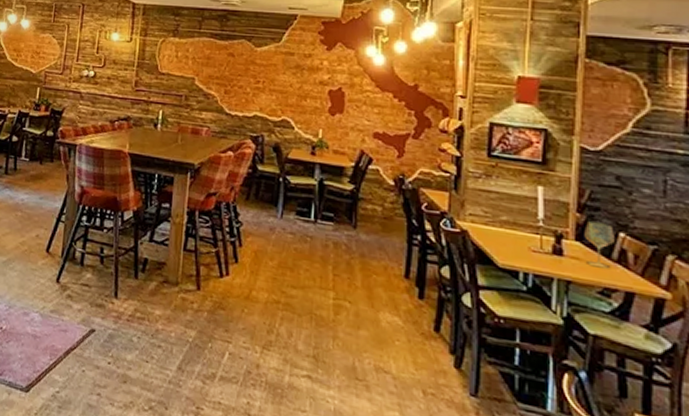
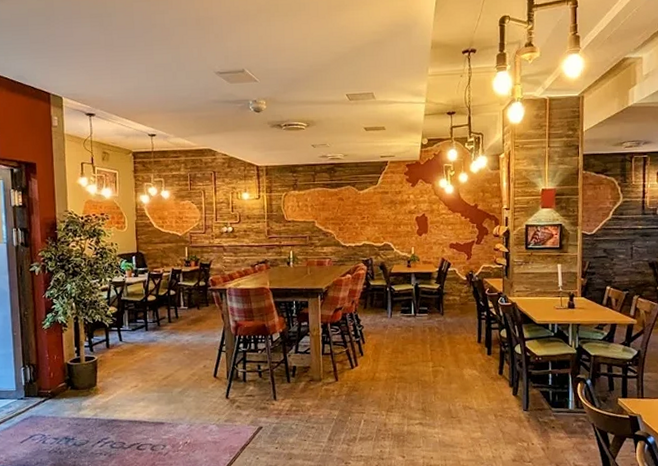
wine glass: present [584,221,615,269] -> none [586,282,604,312]

